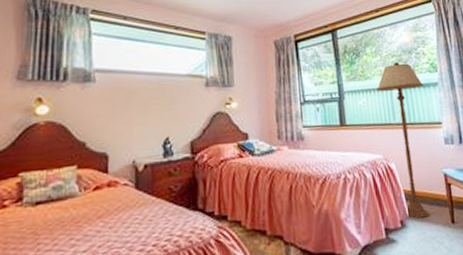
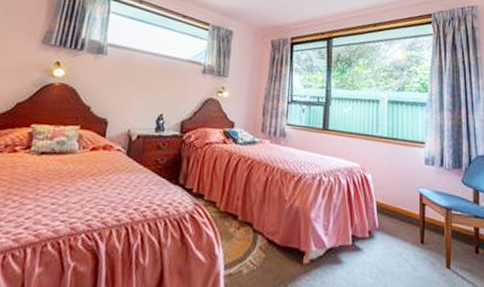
floor lamp: present [376,62,429,219] -> none [363,77,412,233]

